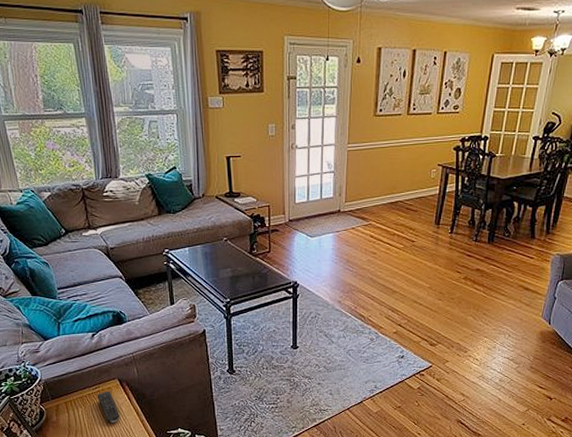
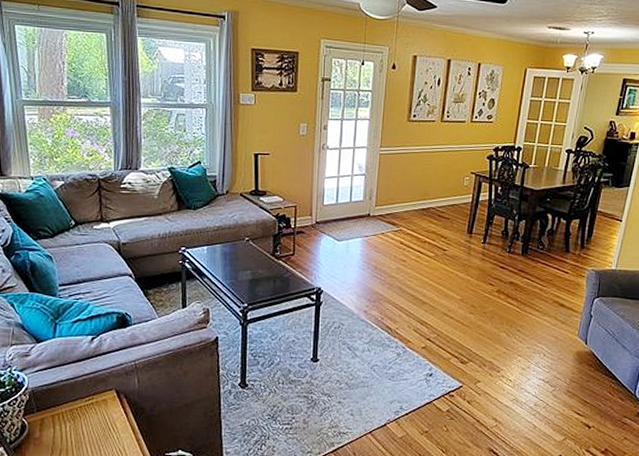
remote control: present [97,391,121,424] -> none [89,403,114,442]

